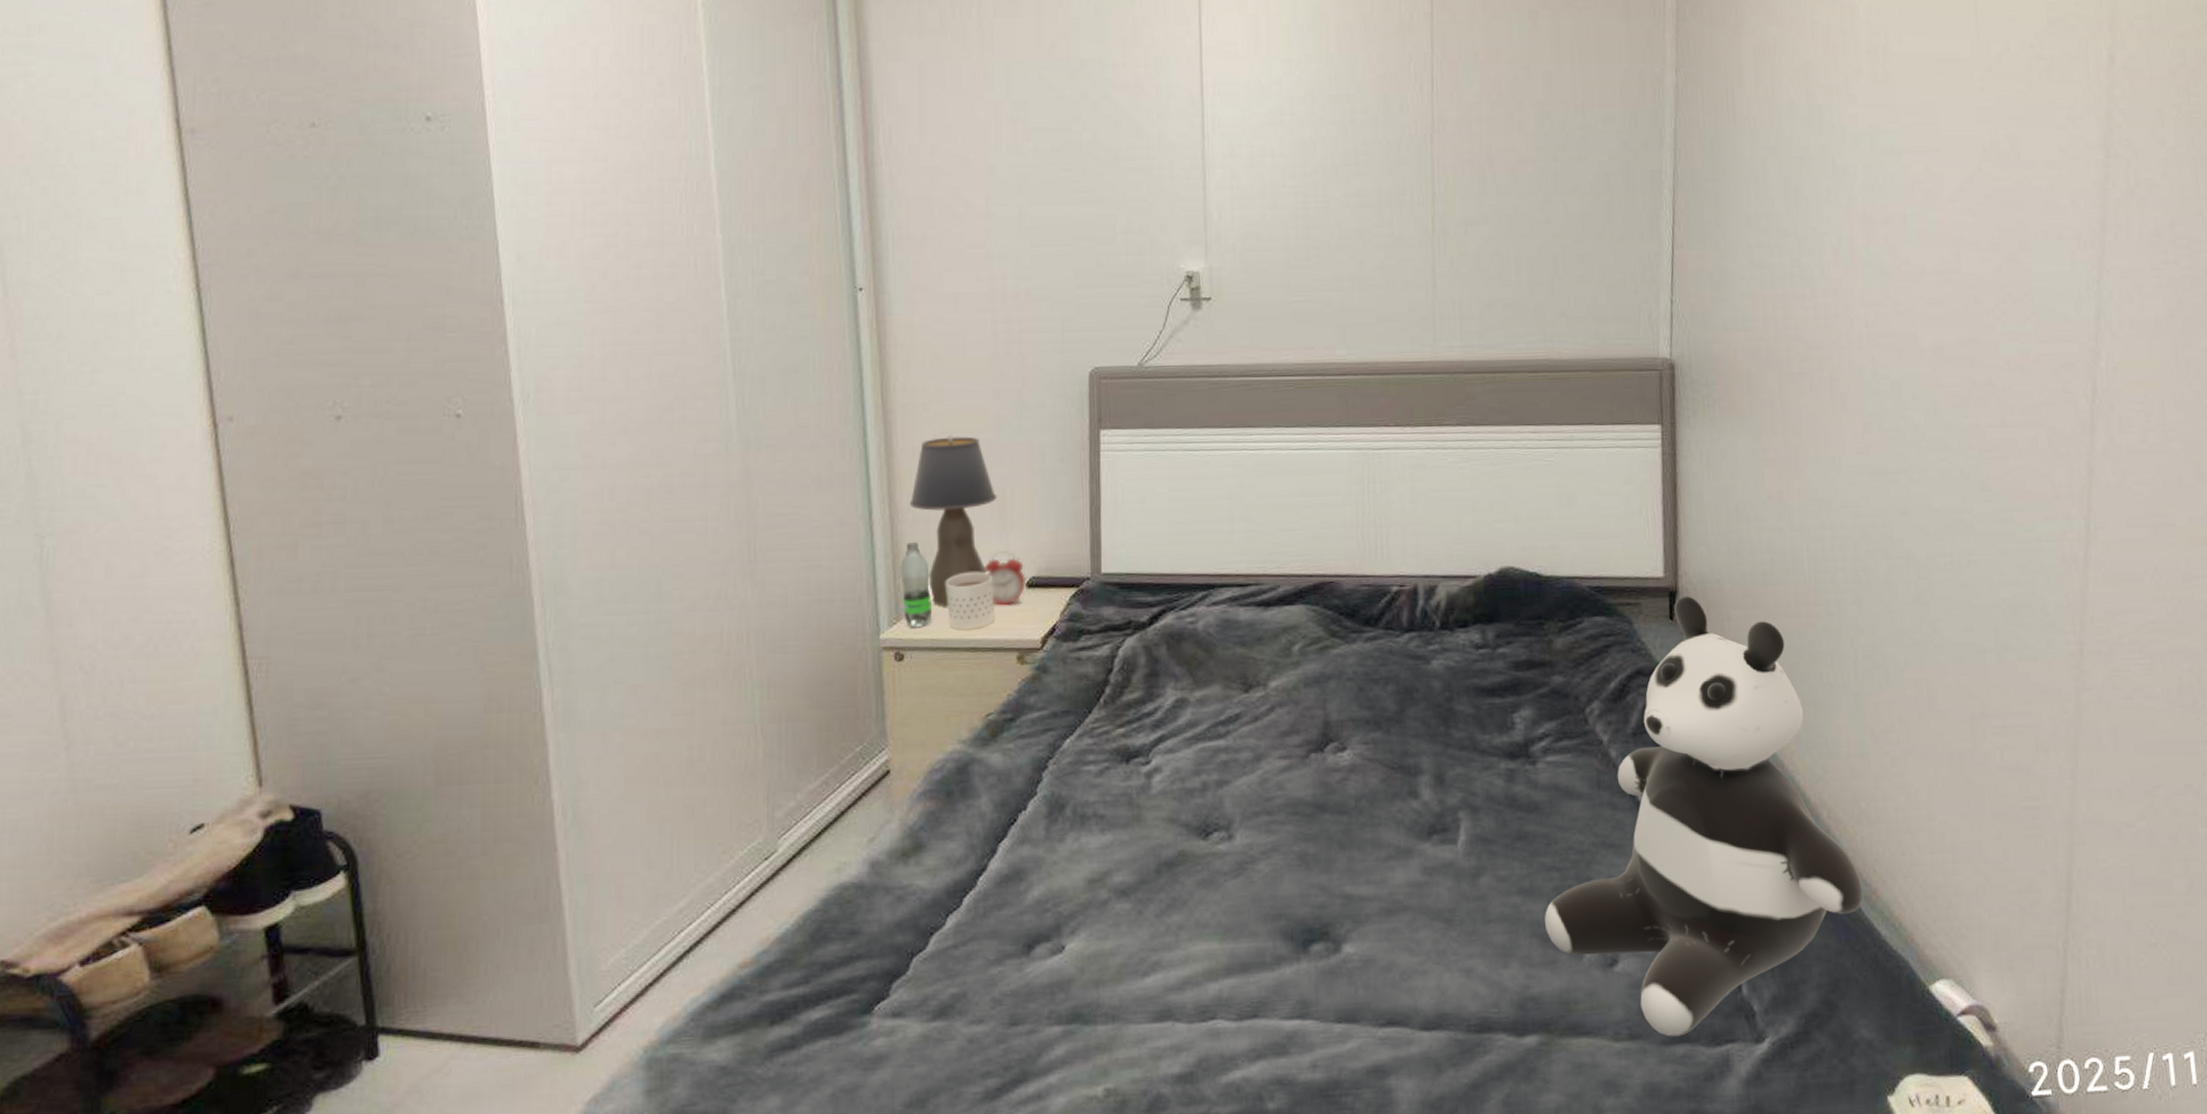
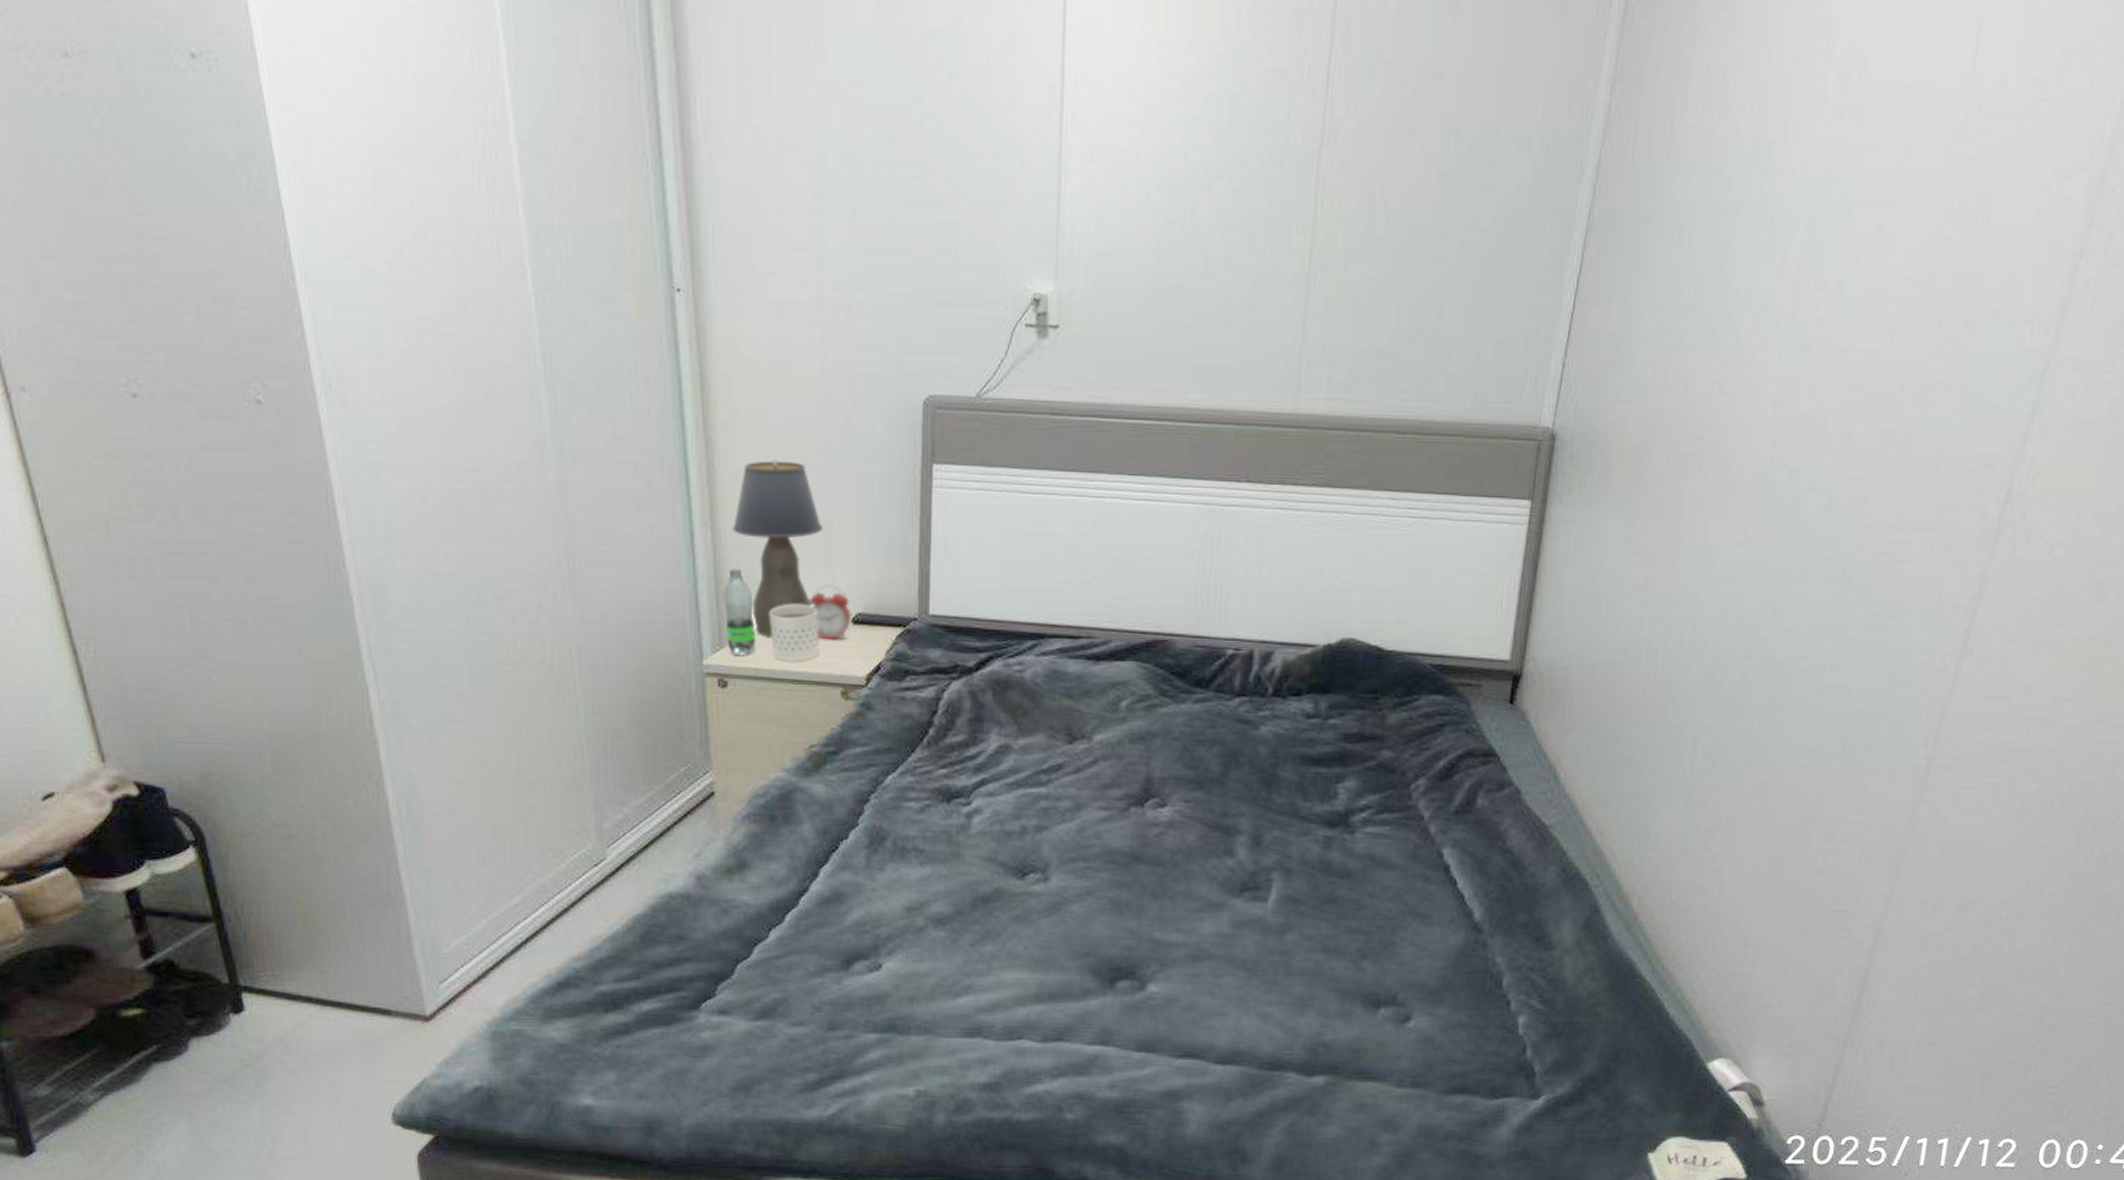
stuffed animal: present [1545,596,1864,1037] -> none [1345,681,1661,1088]

